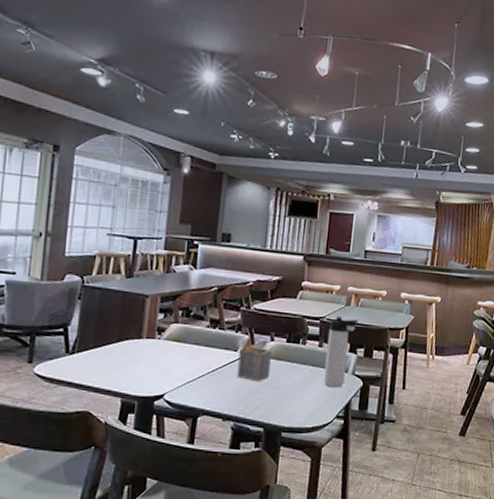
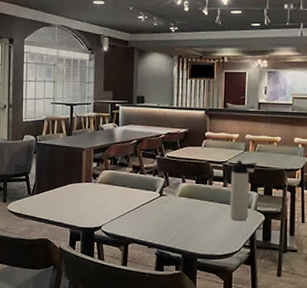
napkin holder: present [237,338,273,382] -> none [157,181,185,217]

